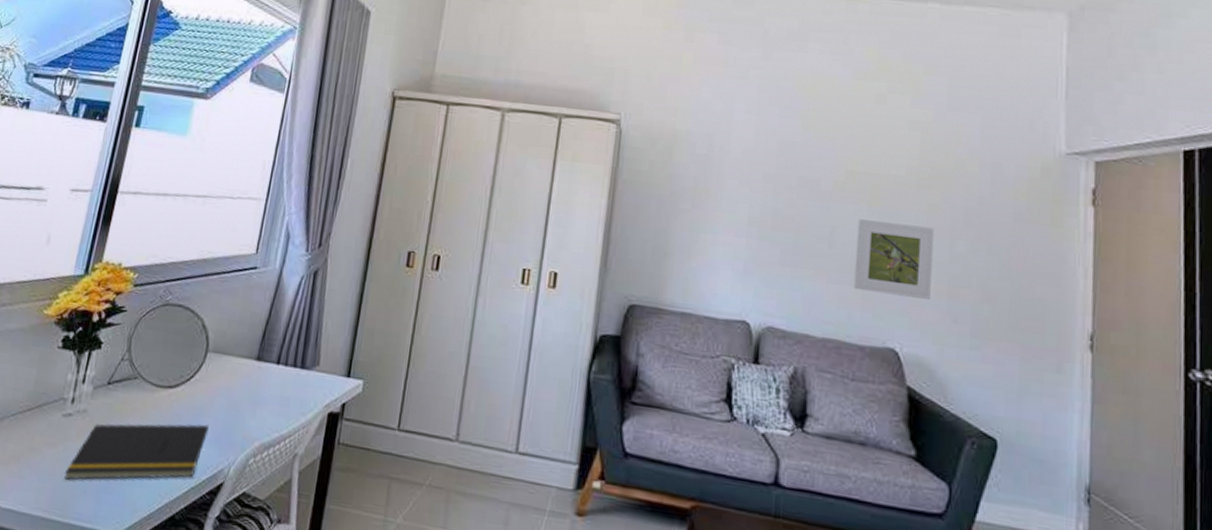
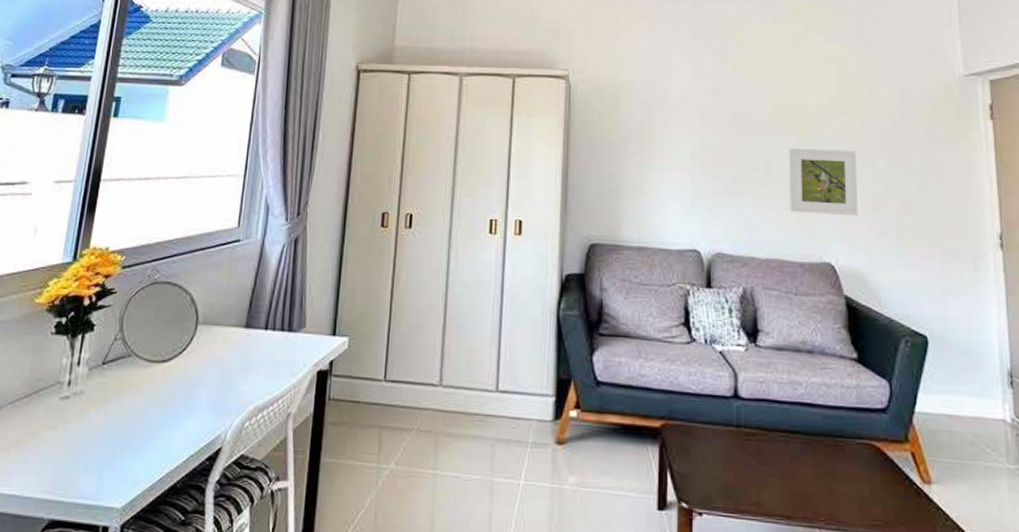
notepad: present [64,423,209,480] -> none [65,393,204,460]

